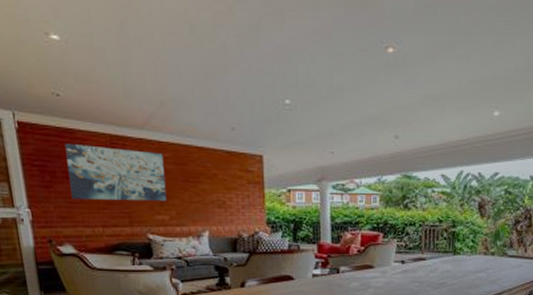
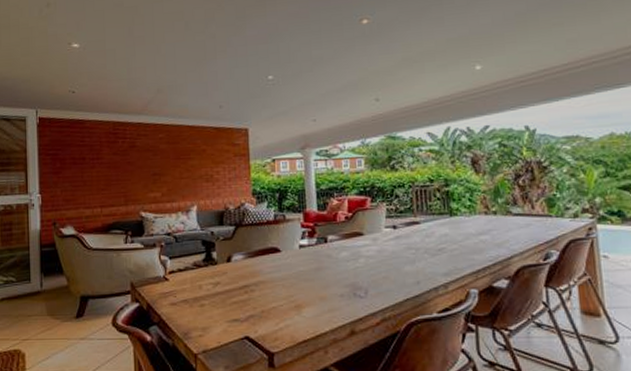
wall art: present [65,143,167,202] -> none [75,132,160,183]

